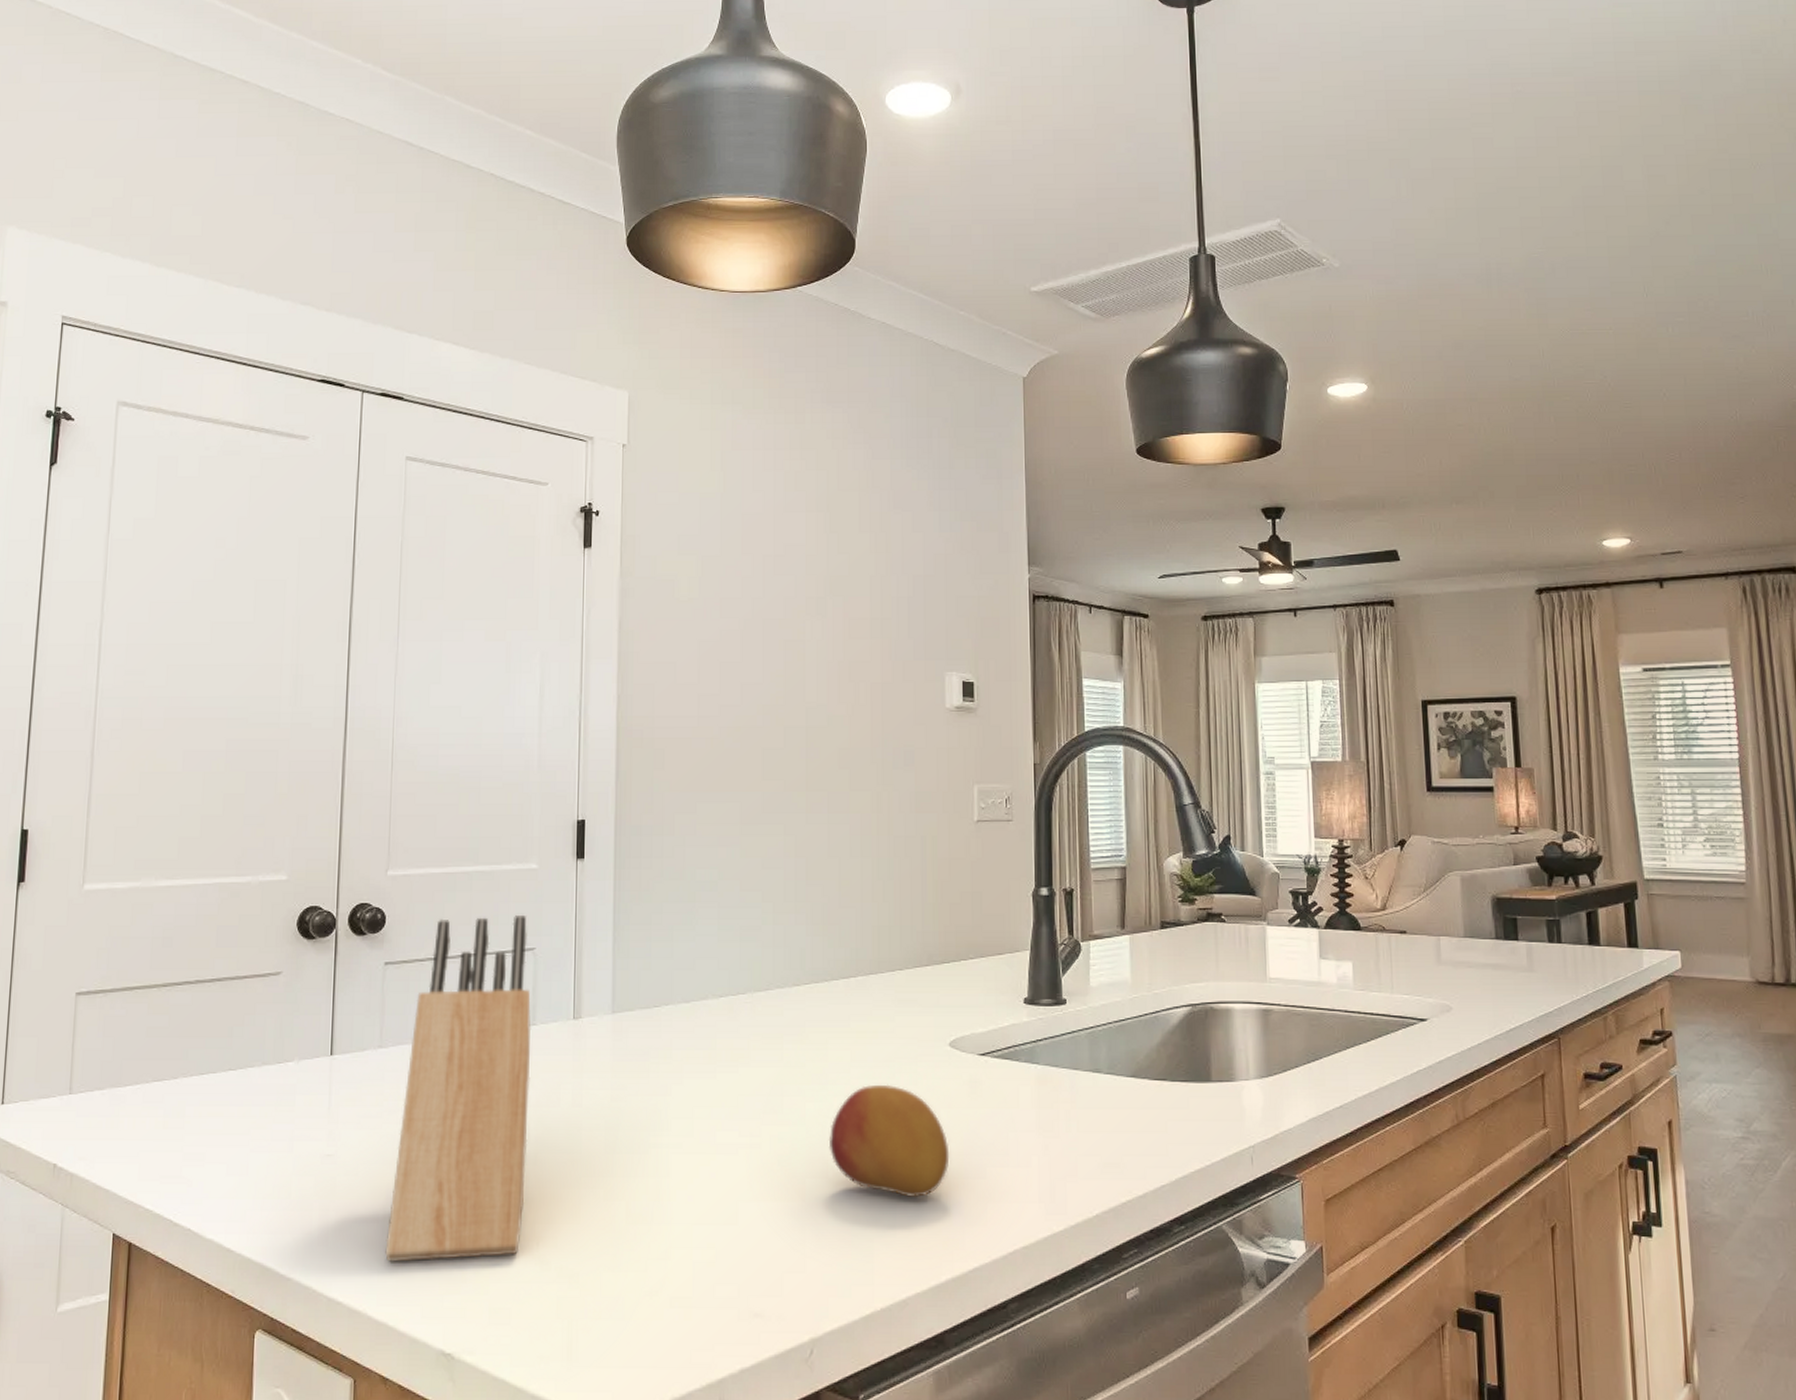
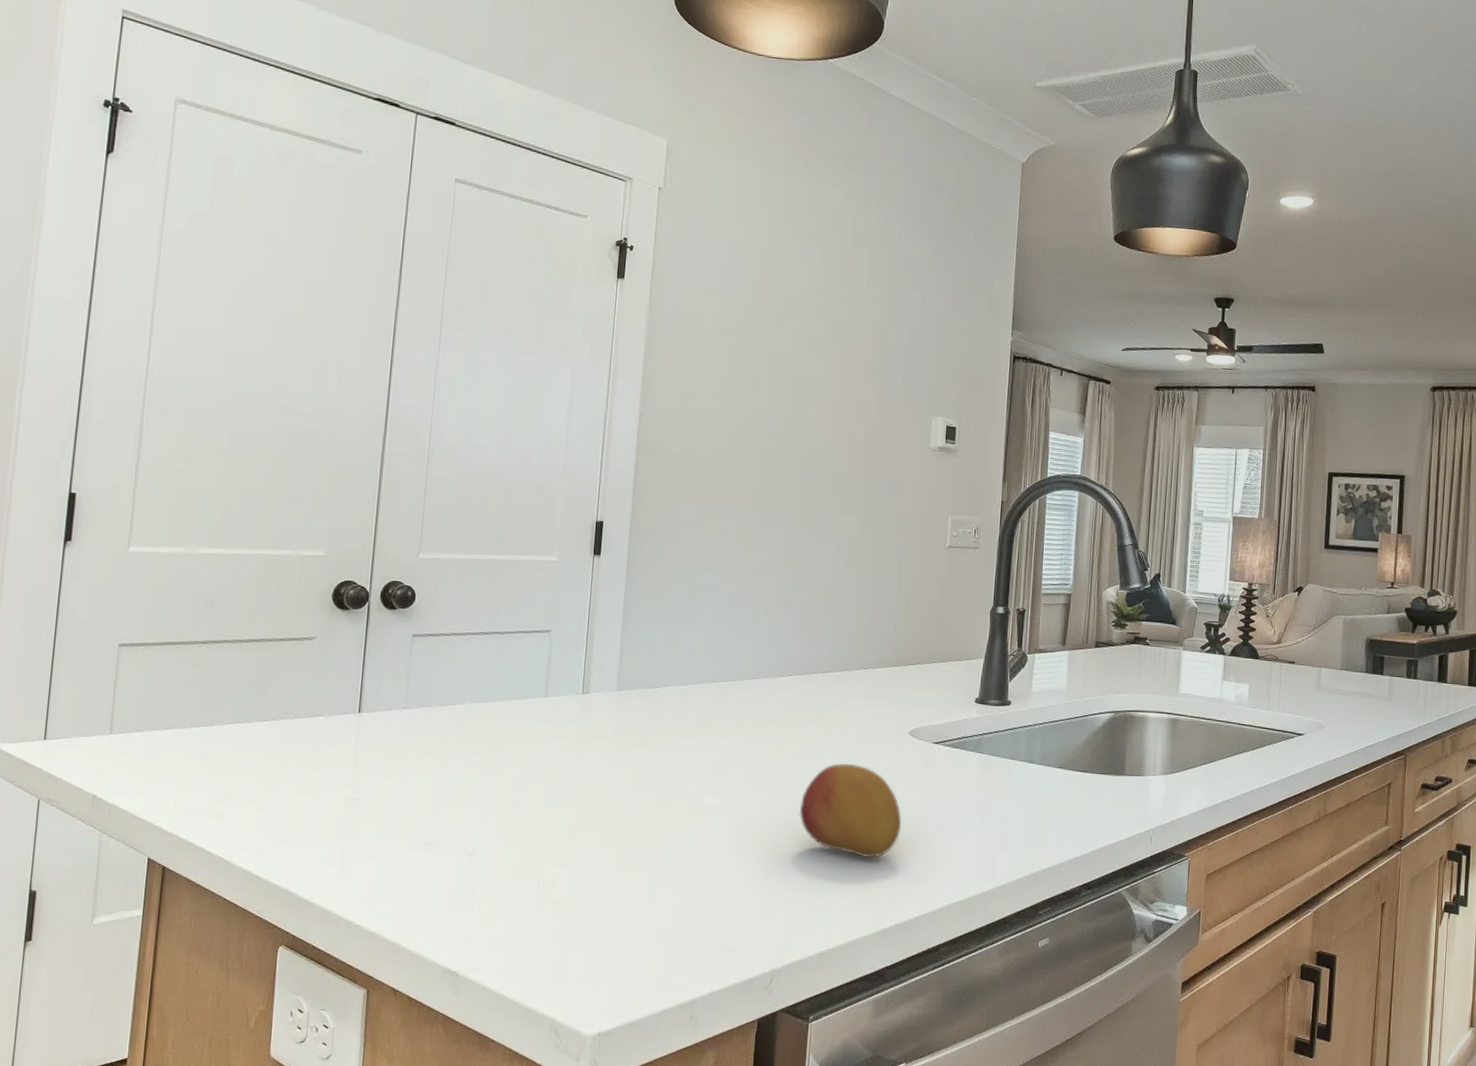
knife block: present [385,914,532,1262] -> none [401,599,545,893]

